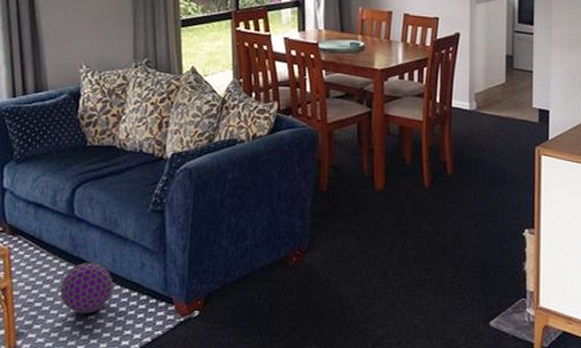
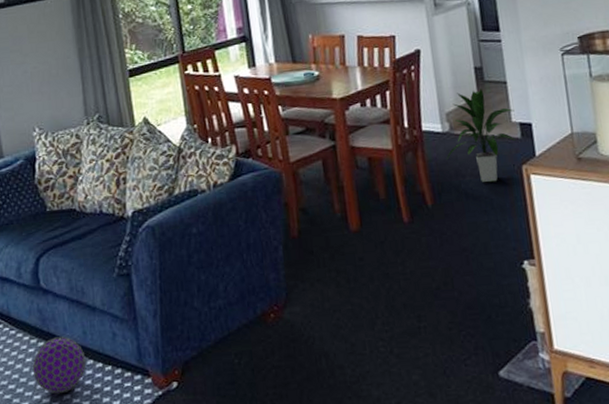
indoor plant: none [470,74,536,159] -> present [446,87,516,183]

